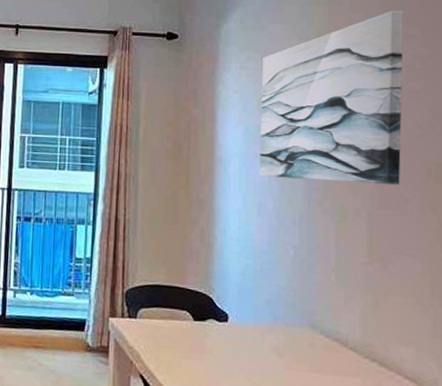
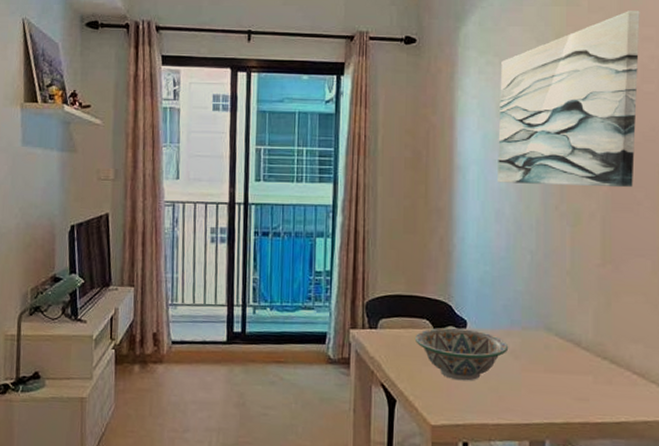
decorative bowl: none [176,320,272,377] -> present [416,328,509,381]

